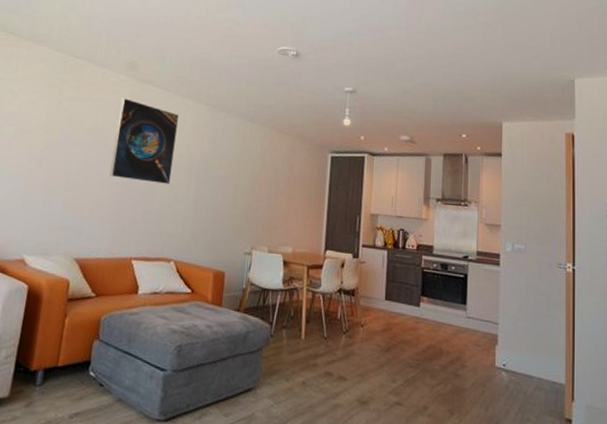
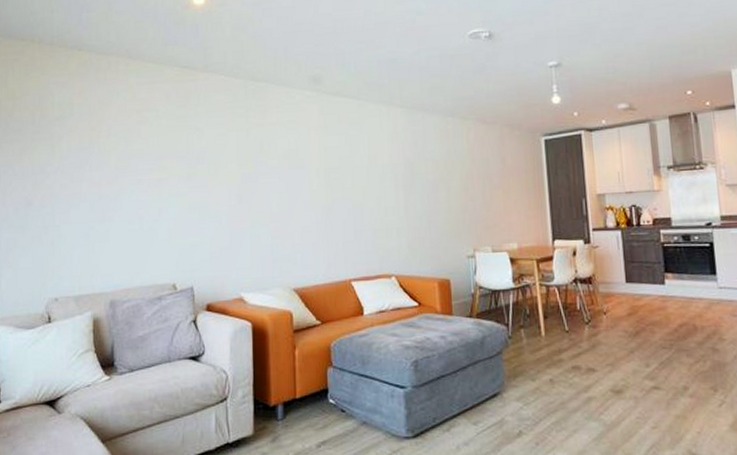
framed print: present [109,98,179,184] -> none [311,115,377,200]

